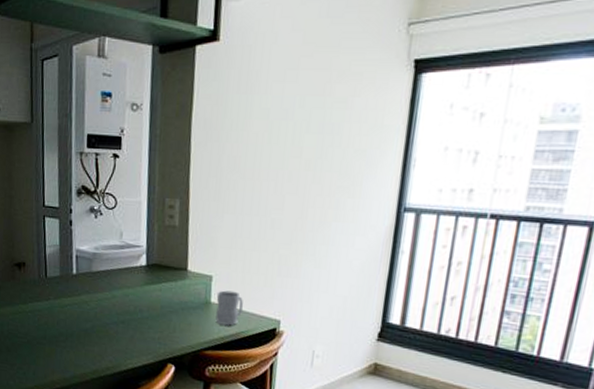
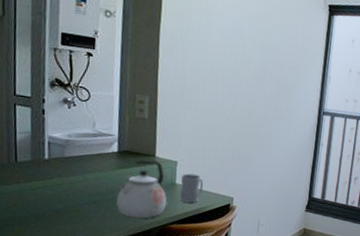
kettle: none [145,273,200,342] -> present [116,159,167,219]

